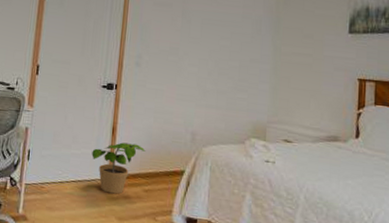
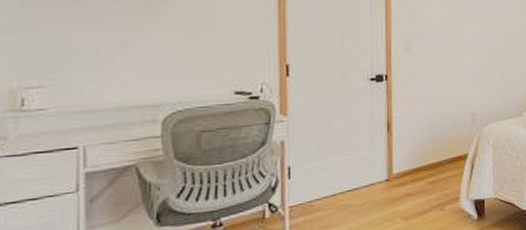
potted plant: present [92,142,146,194] -> none [367,136,426,195]

